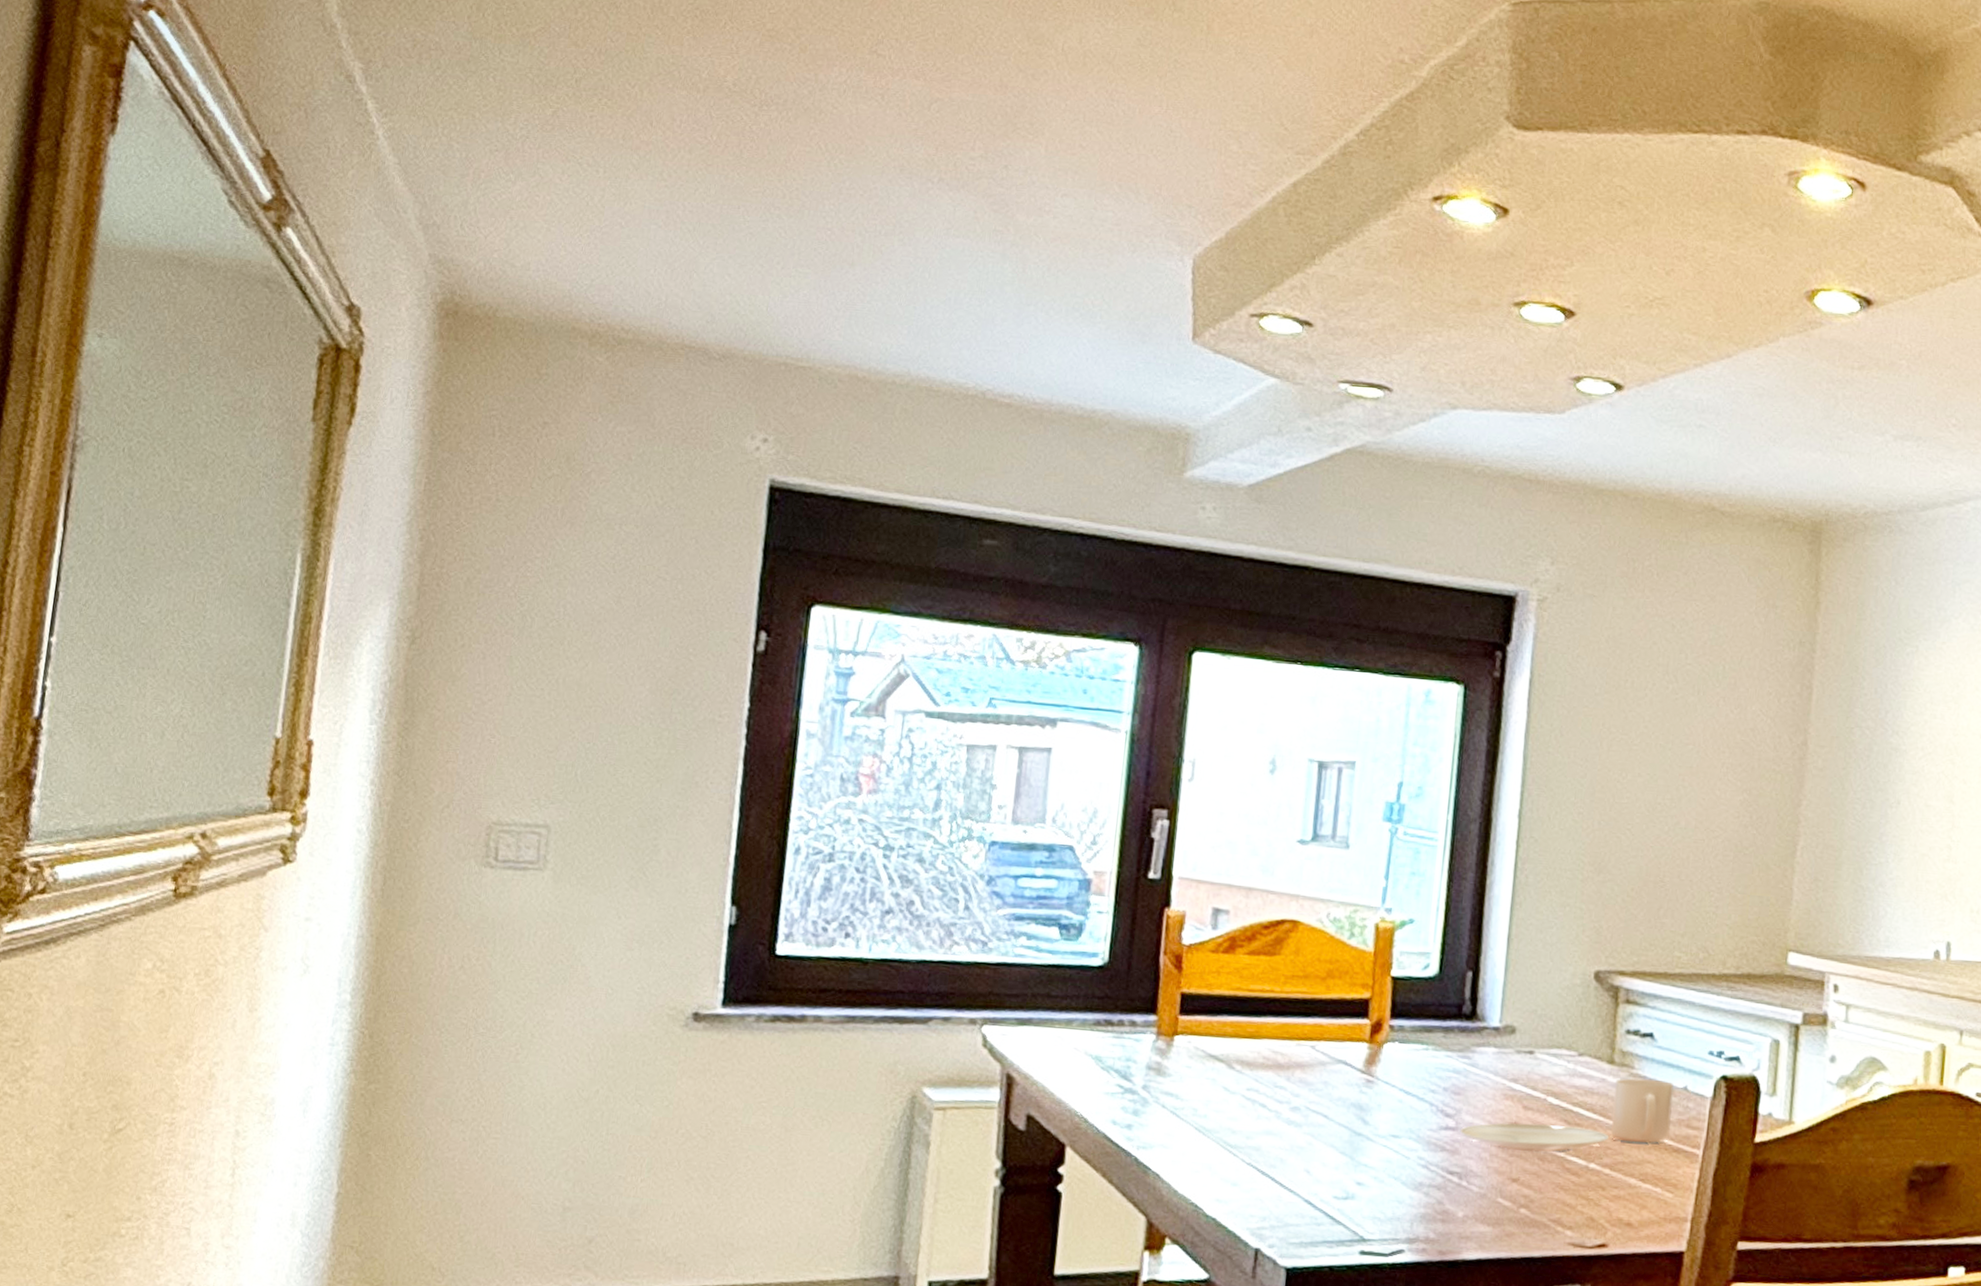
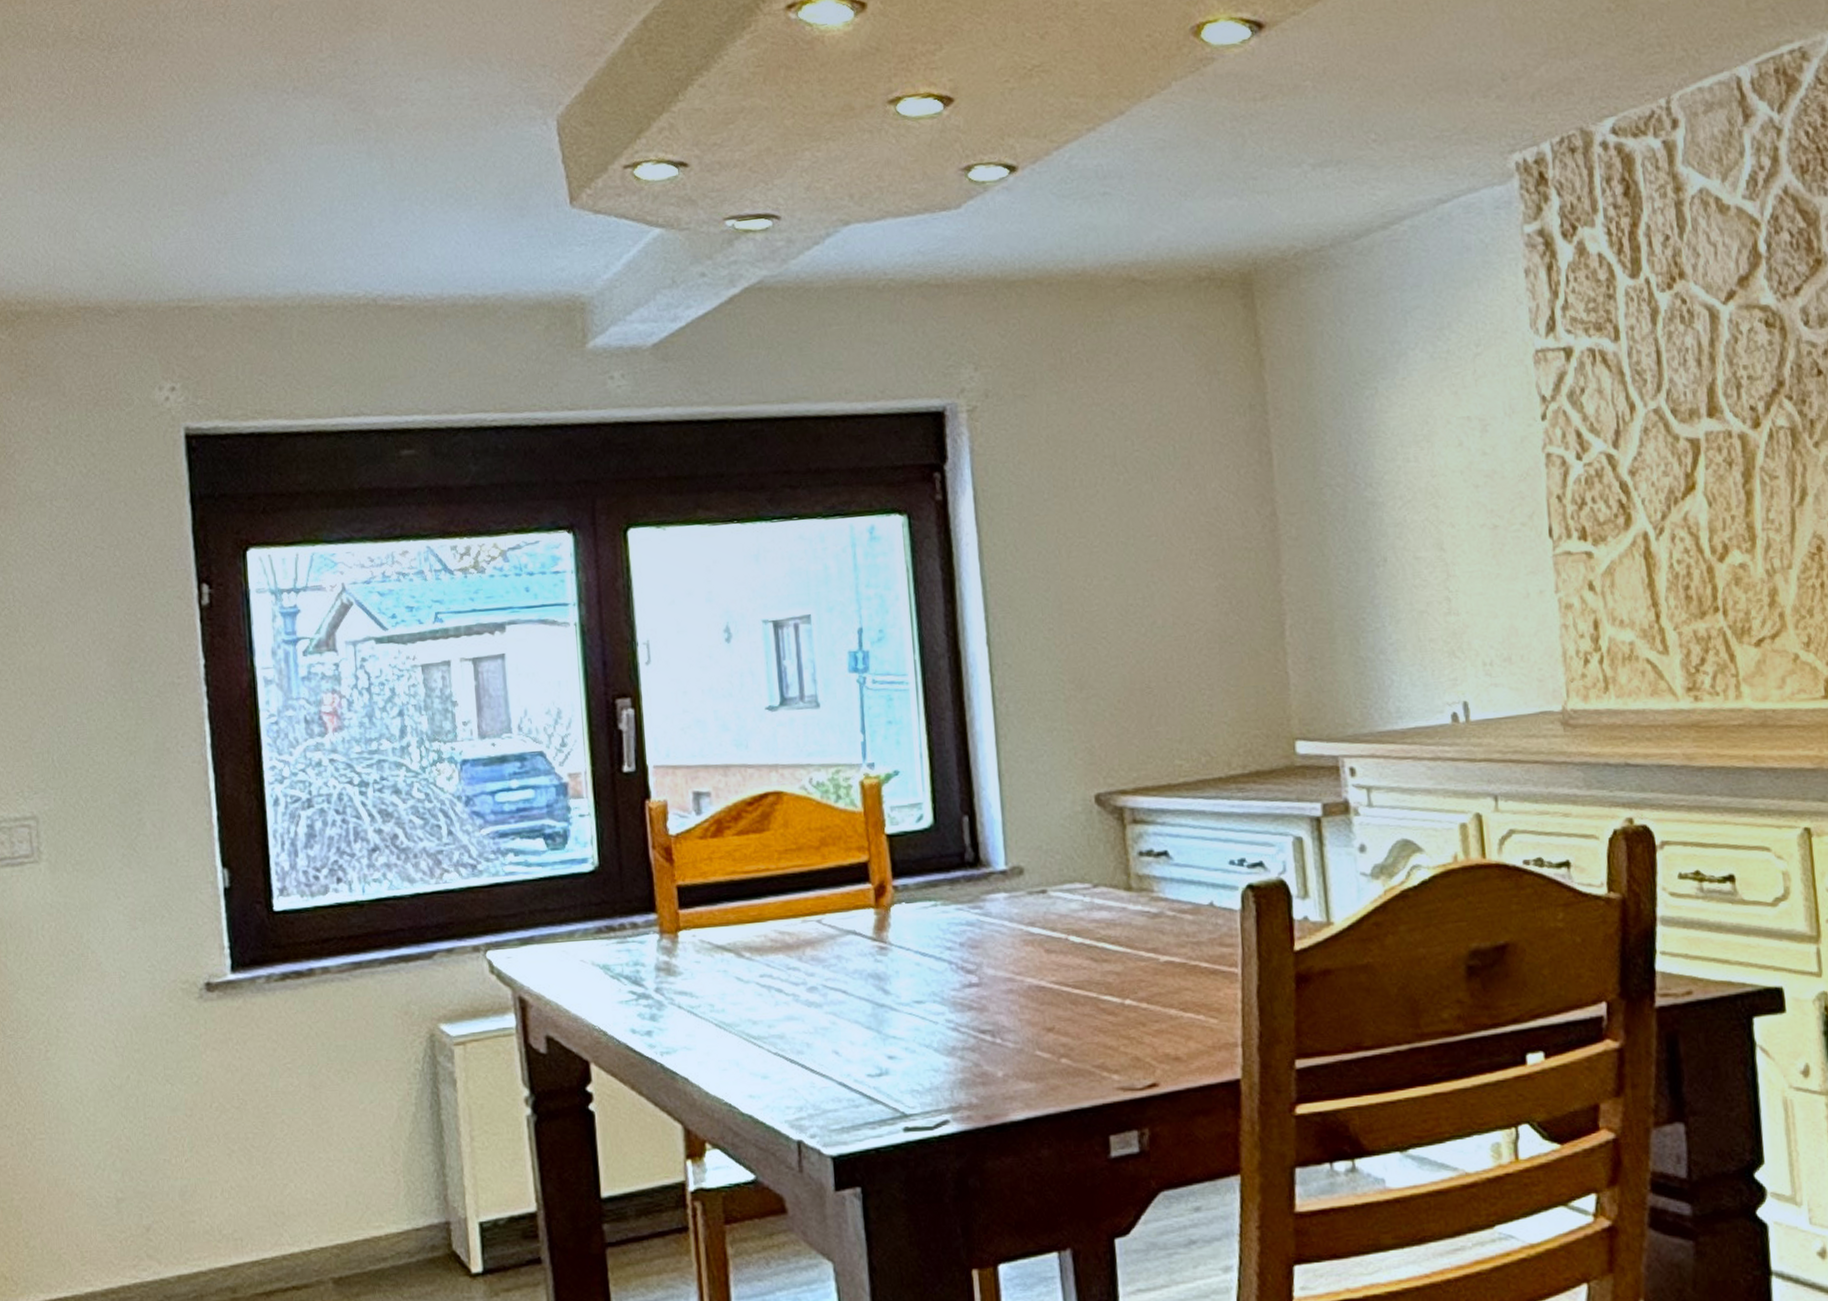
plate: present [1460,1123,1608,1152] -> none [984,963,1140,999]
cup: present [1610,1078,1674,1143] -> none [1136,900,1203,971]

